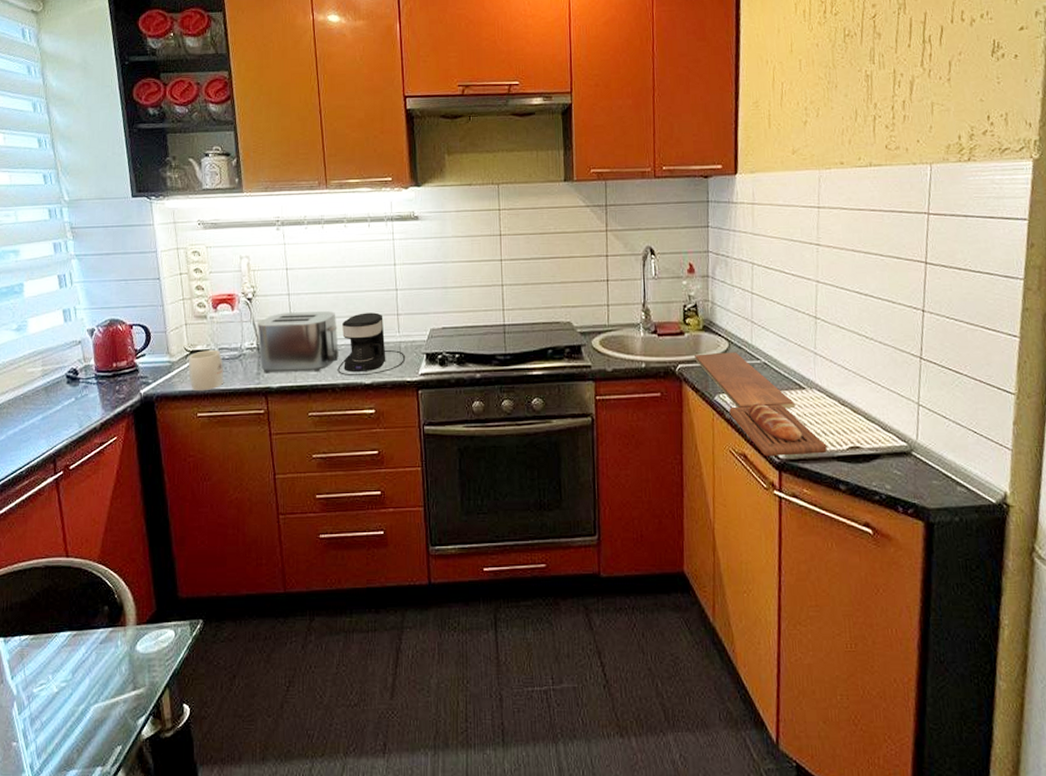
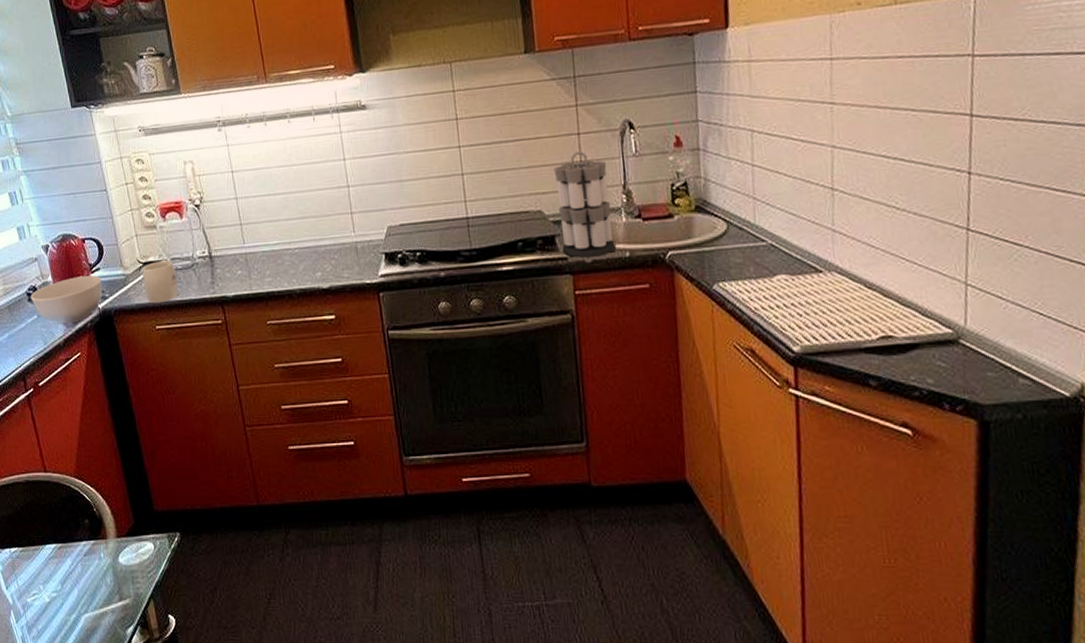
bowl: none [70,361,146,408] -> present [30,275,103,324]
toaster: present [257,311,339,372] -> none [207,213,293,281]
coffee maker: present [337,312,406,377] -> none [293,212,364,281]
spice rack: none [583,272,633,367] -> present [553,151,616,258]
chopping board: present [695,352,796,409] -> none [687,233,812,297]
bread loaf: present [729,402,827,456] -> none [731,289,853,350]

